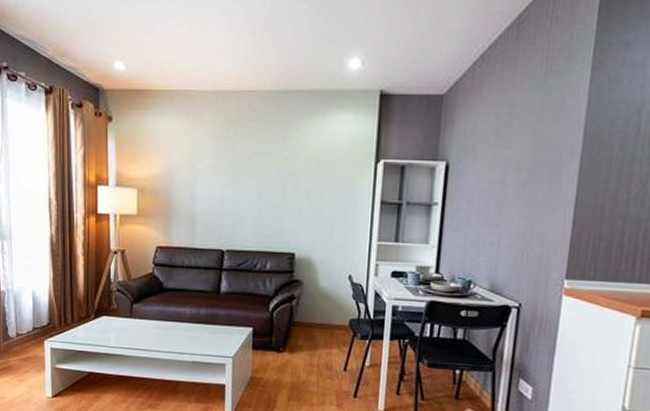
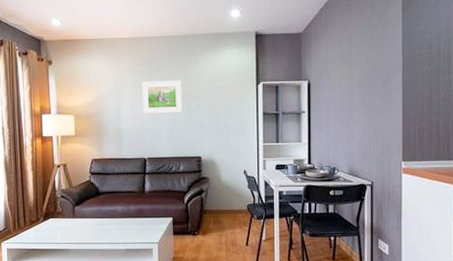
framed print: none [224,150,276,194] -> present [142,80,183,114]

